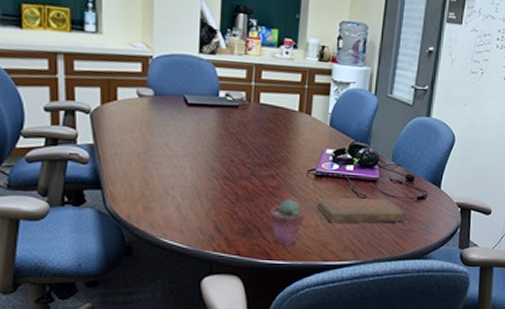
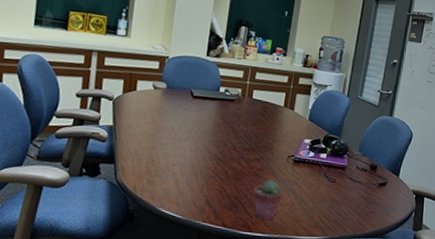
notebook: present [316,197,406,223] -> none [293,180,369,205]

